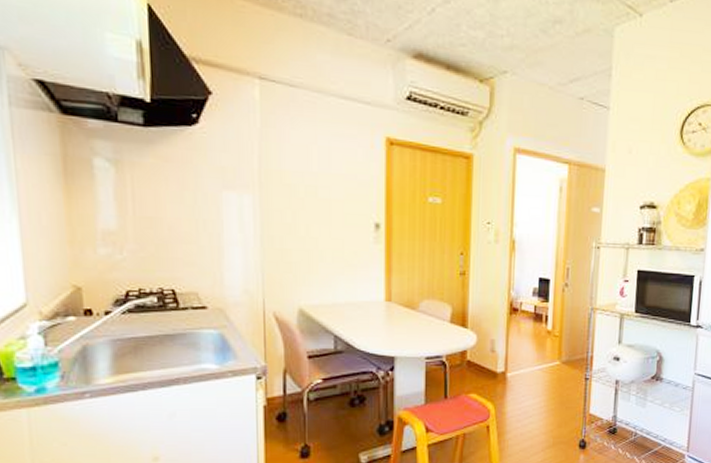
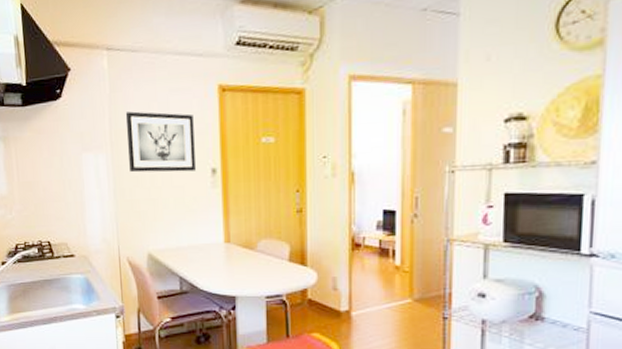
wall art: none [278,151,357,224] -> present [125,111,196,173]

